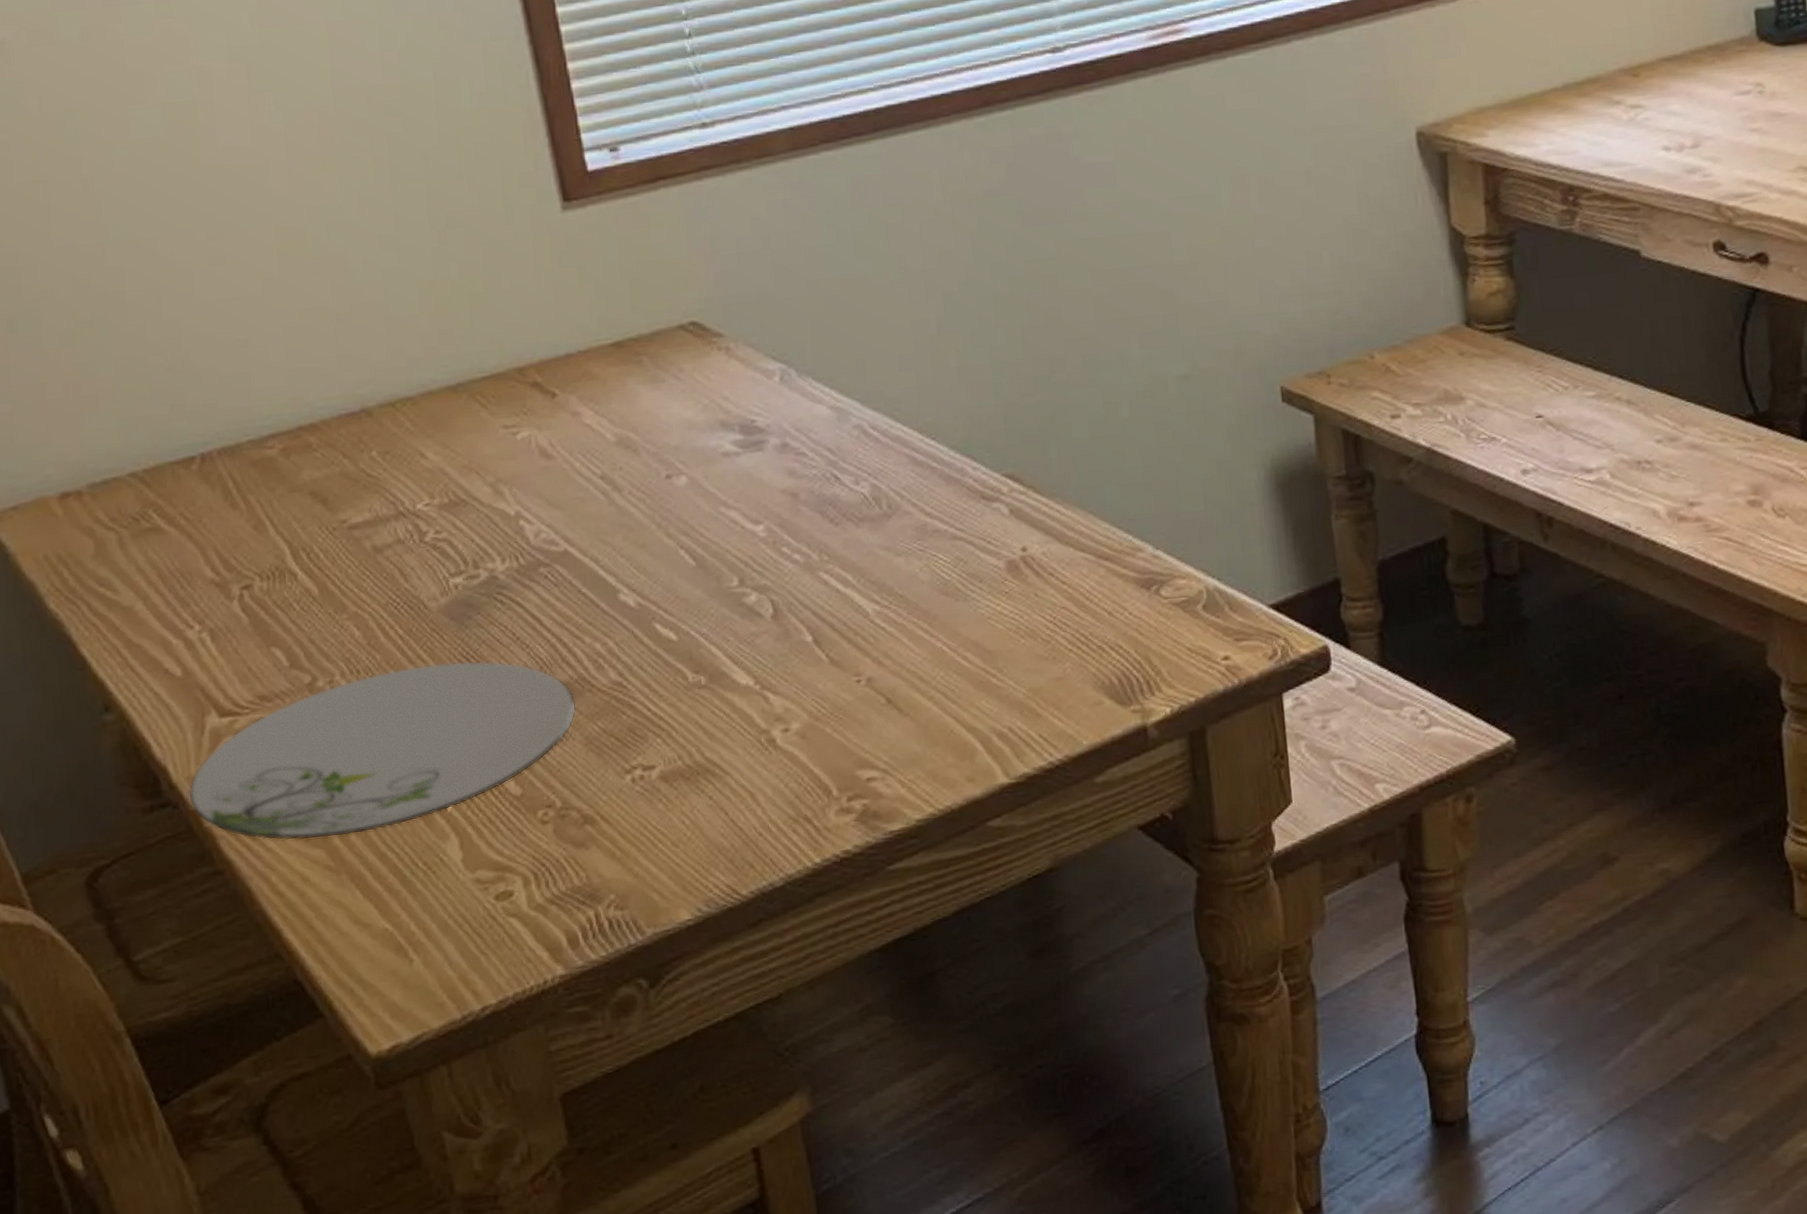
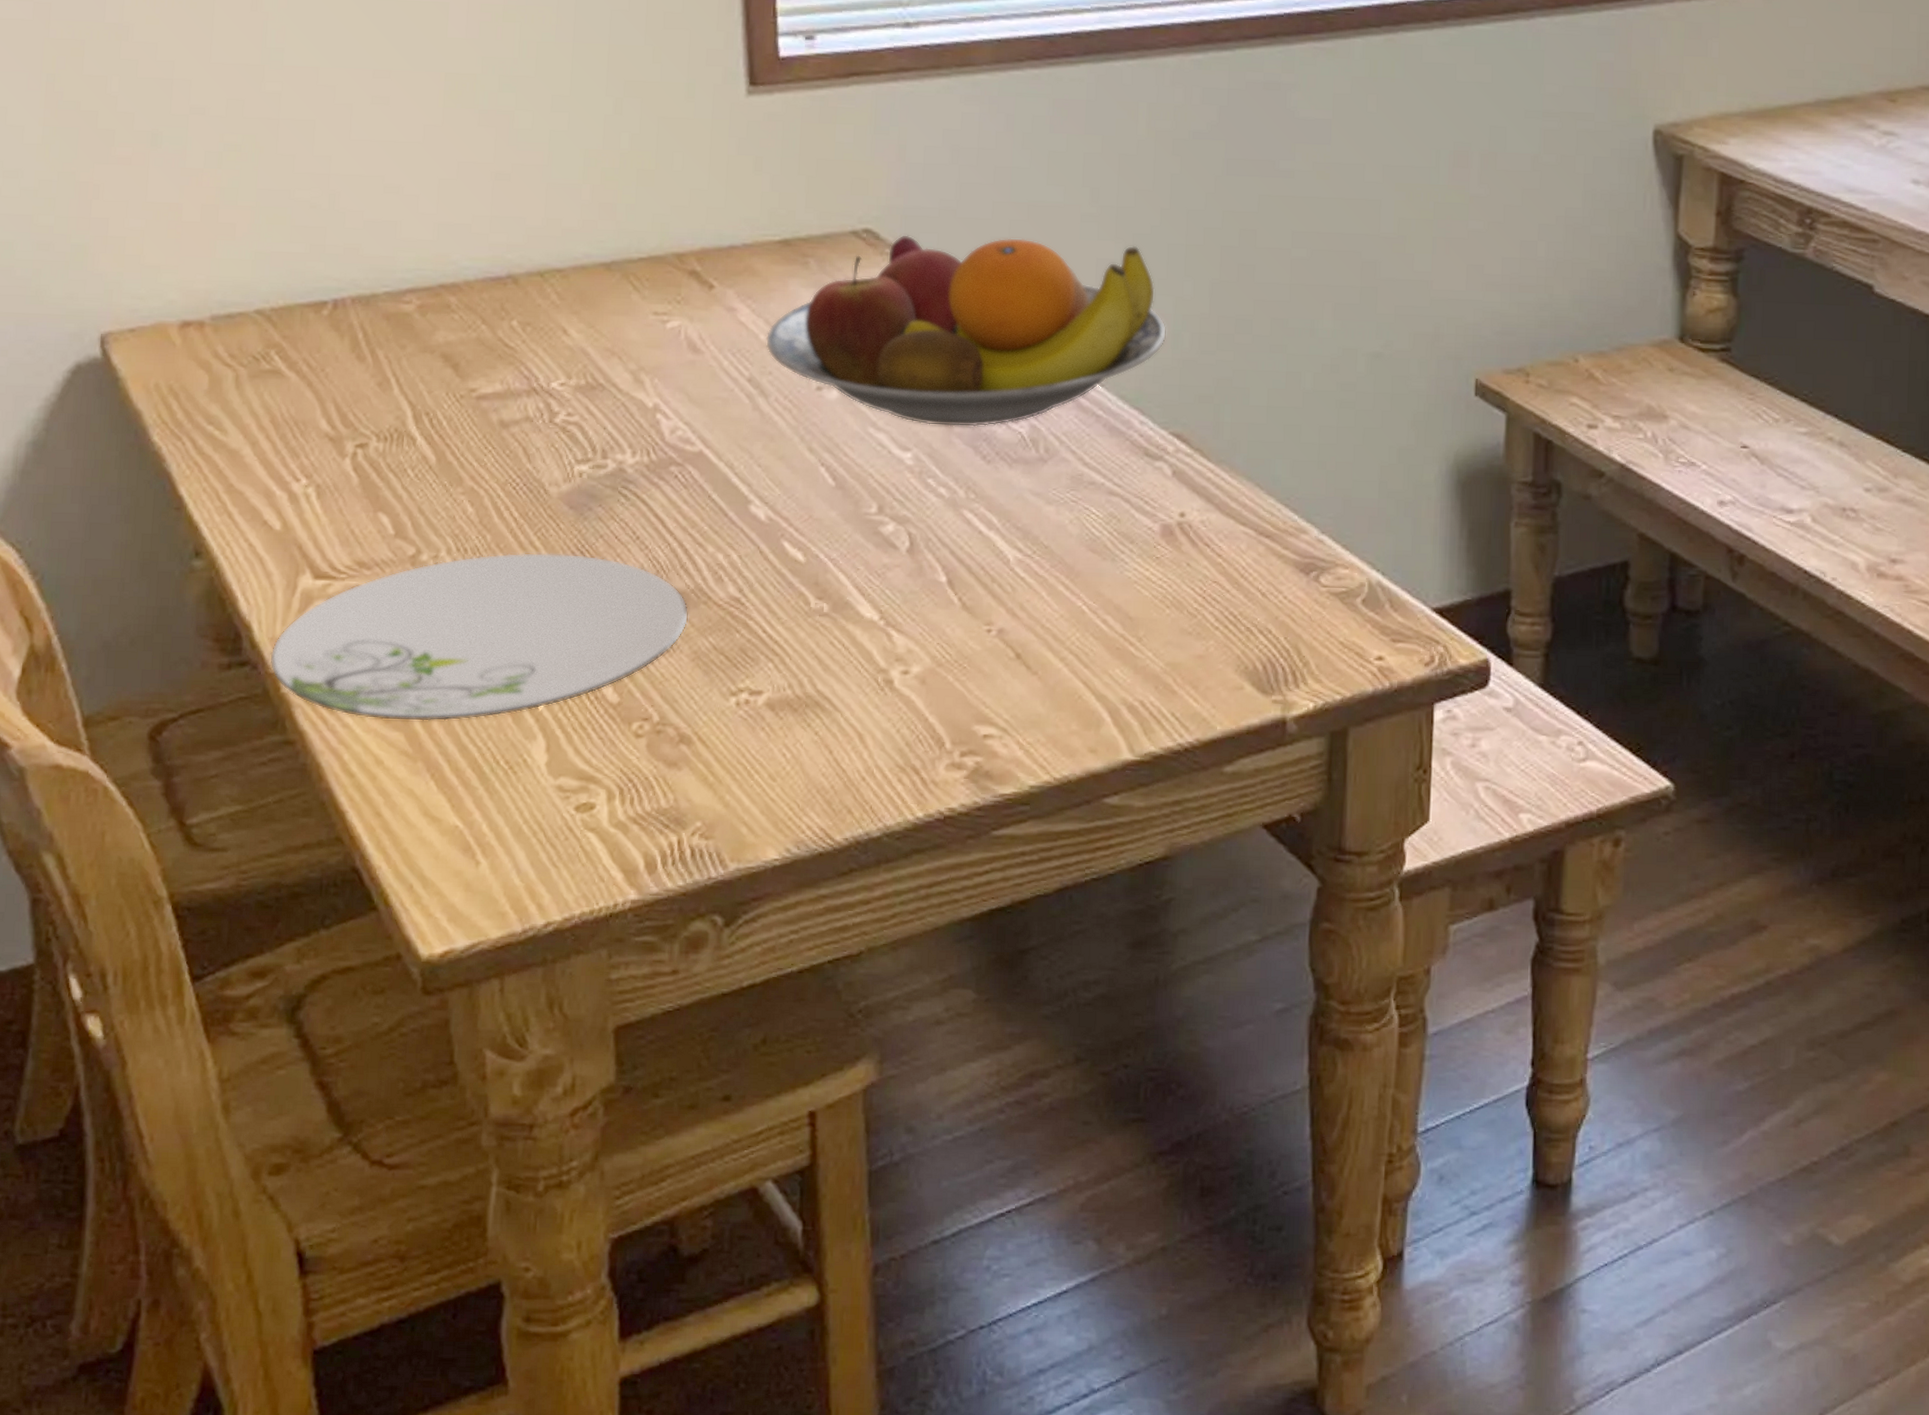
fruit bowl: none [611,304,987,498] -> present [765,235,1167,428]

